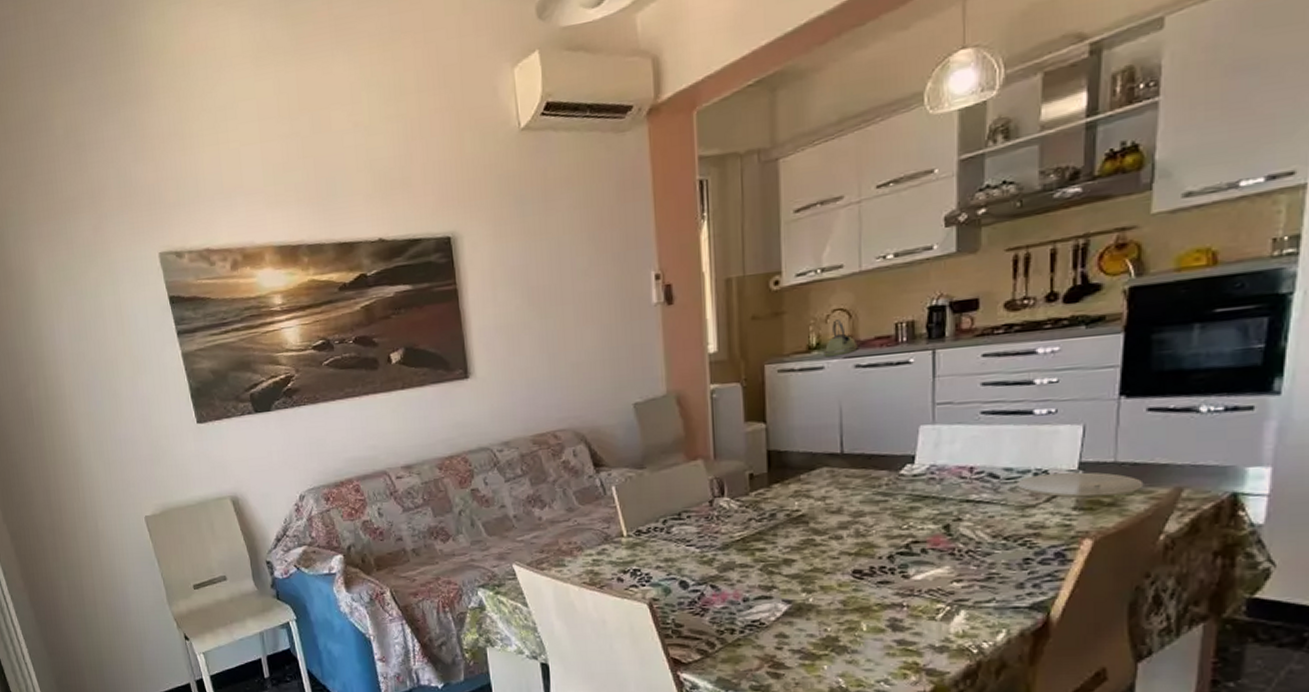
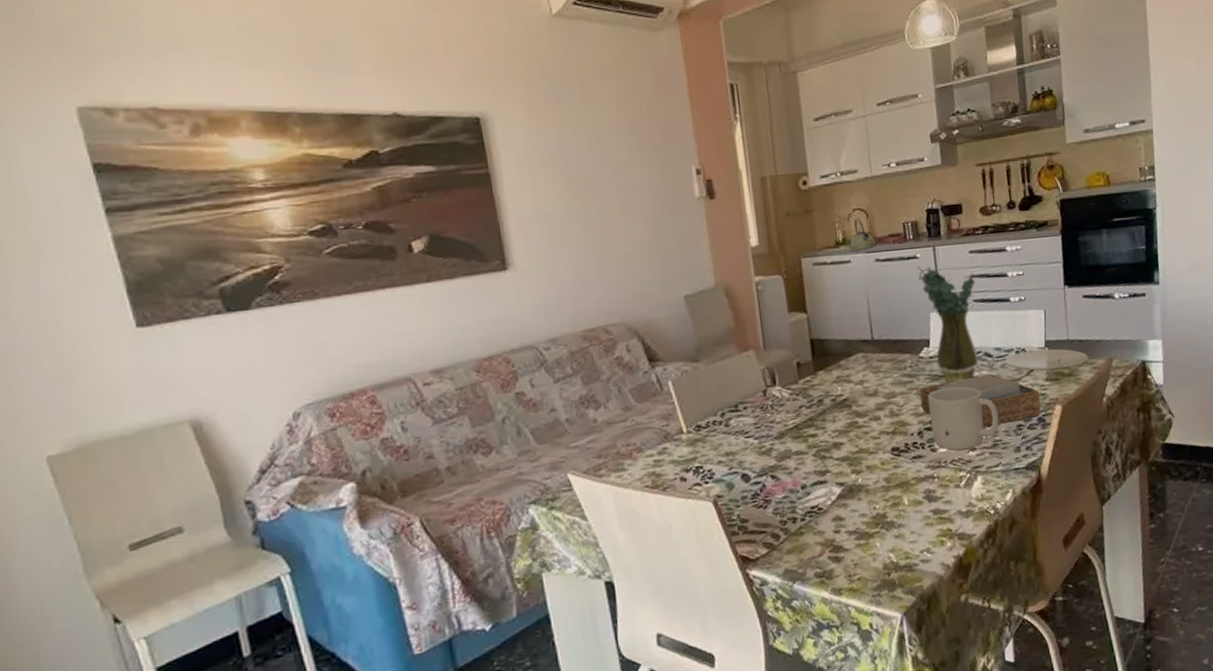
napkin holder: none [894,498,1061,558] -> present [919,374,1041,428]
mug: none [904,509,1000,580] -> present [927,386,1000,451]
vase: none [907,372,986,505] -> present [916,266,979,383]

